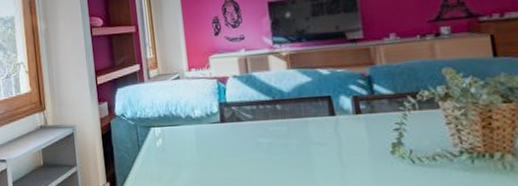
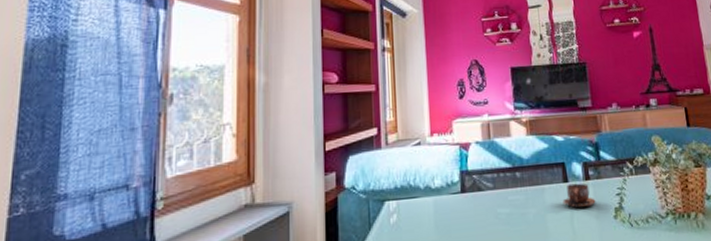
cup: none [329,116,369,141] -> present [562,183,596,208]

